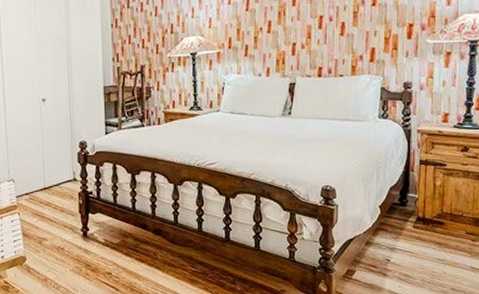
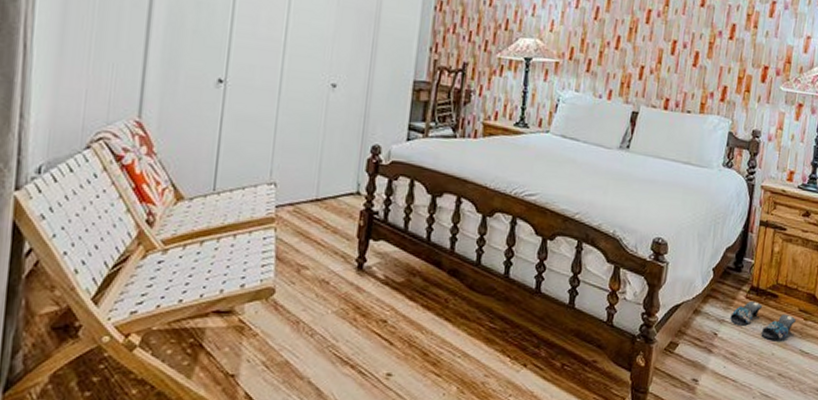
slippers: none [400,229,464,261] -> present [730,300,796,340]

